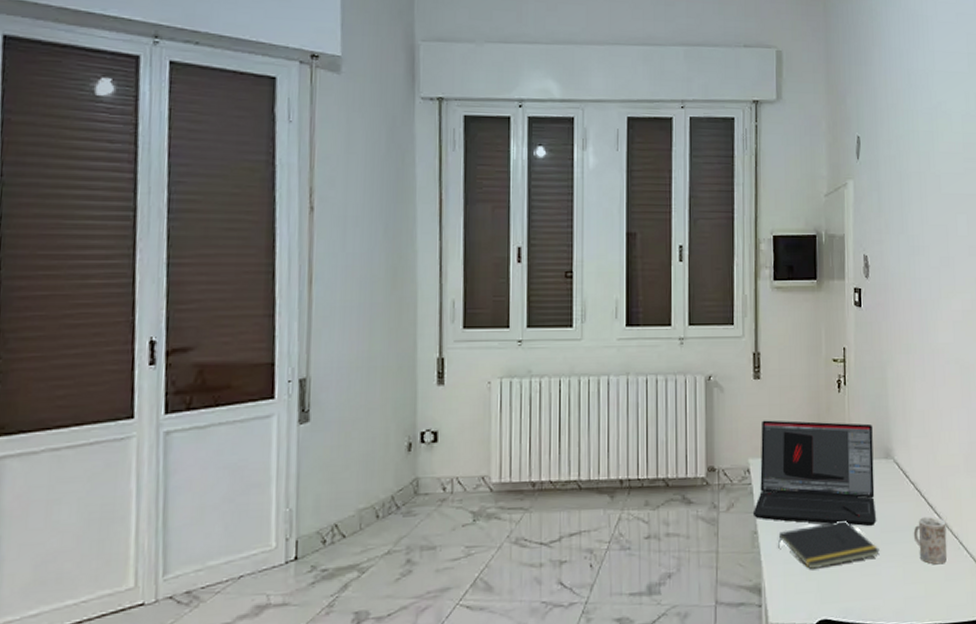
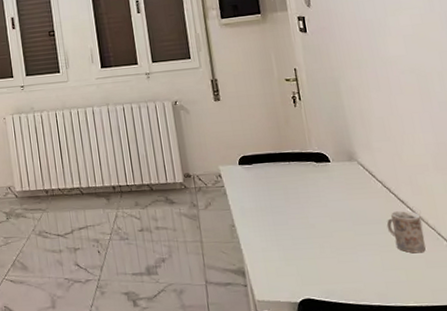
laptop: present [752,420,876,527] -> none [226,131,347,220]
notepad: present [778,520,880,570] -> none [254,214,355,257]

